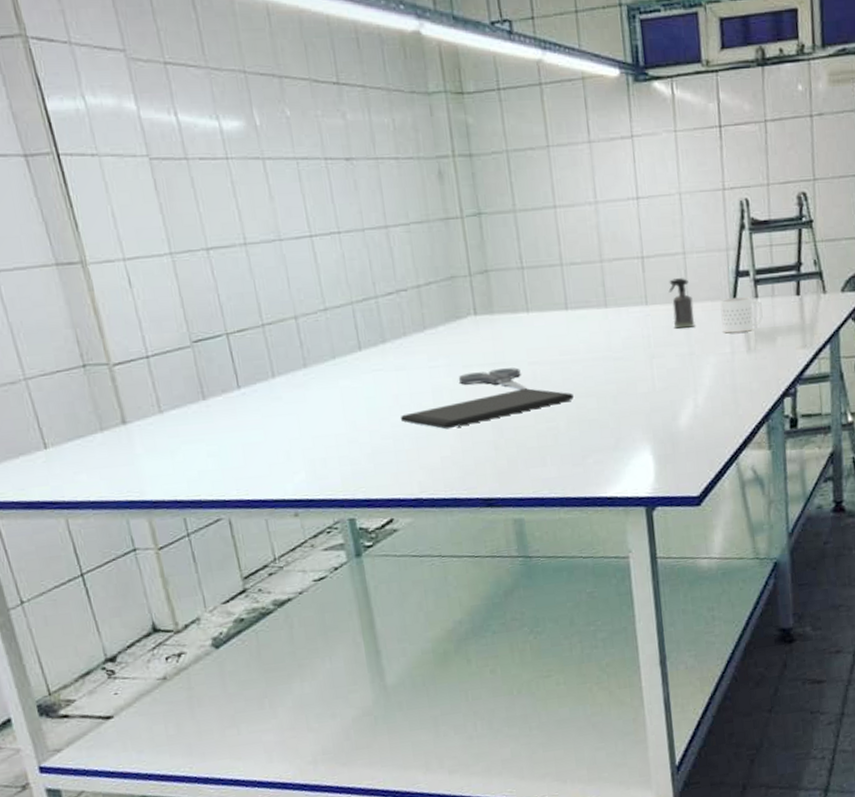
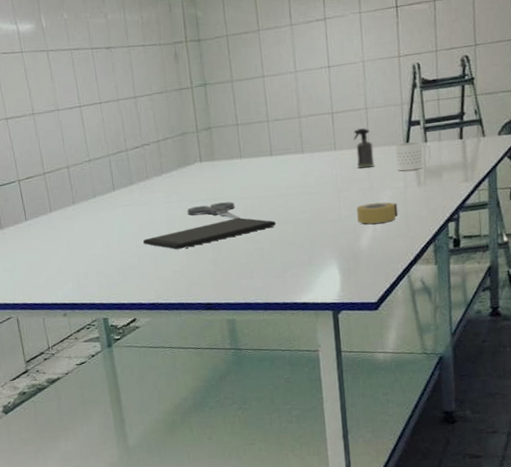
adhesive tape: none [674,371,725,399] -> present [357,202,399,224]

